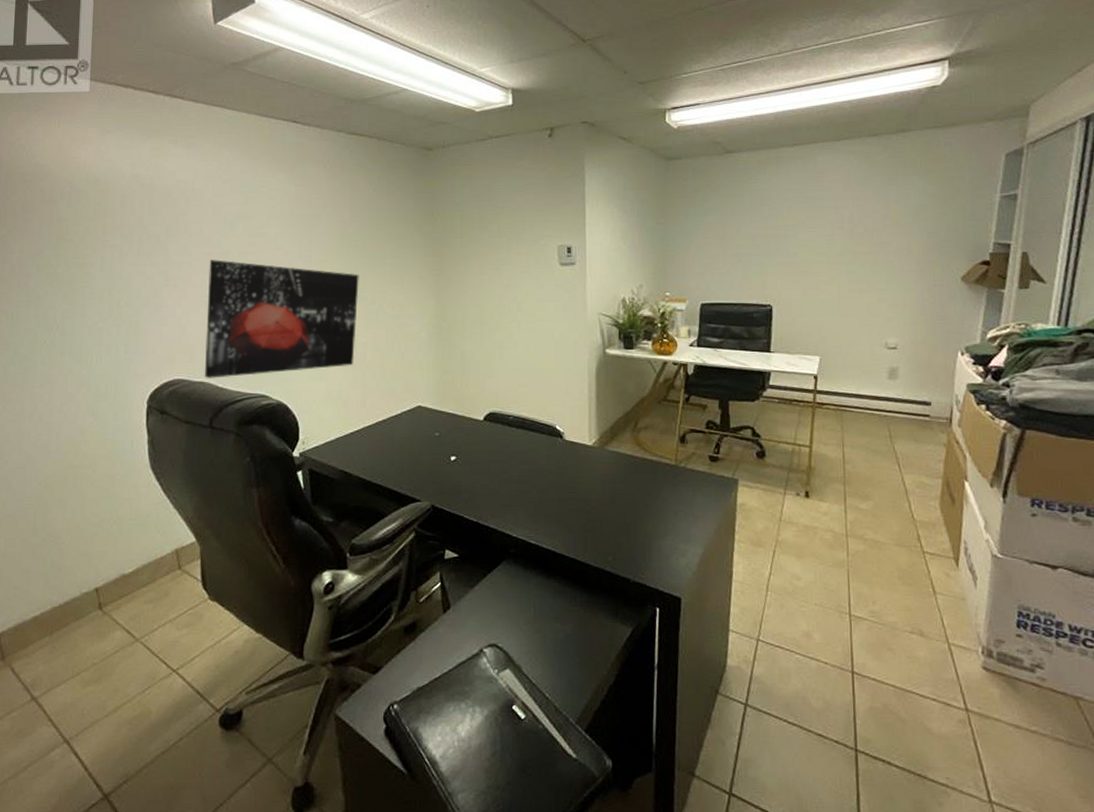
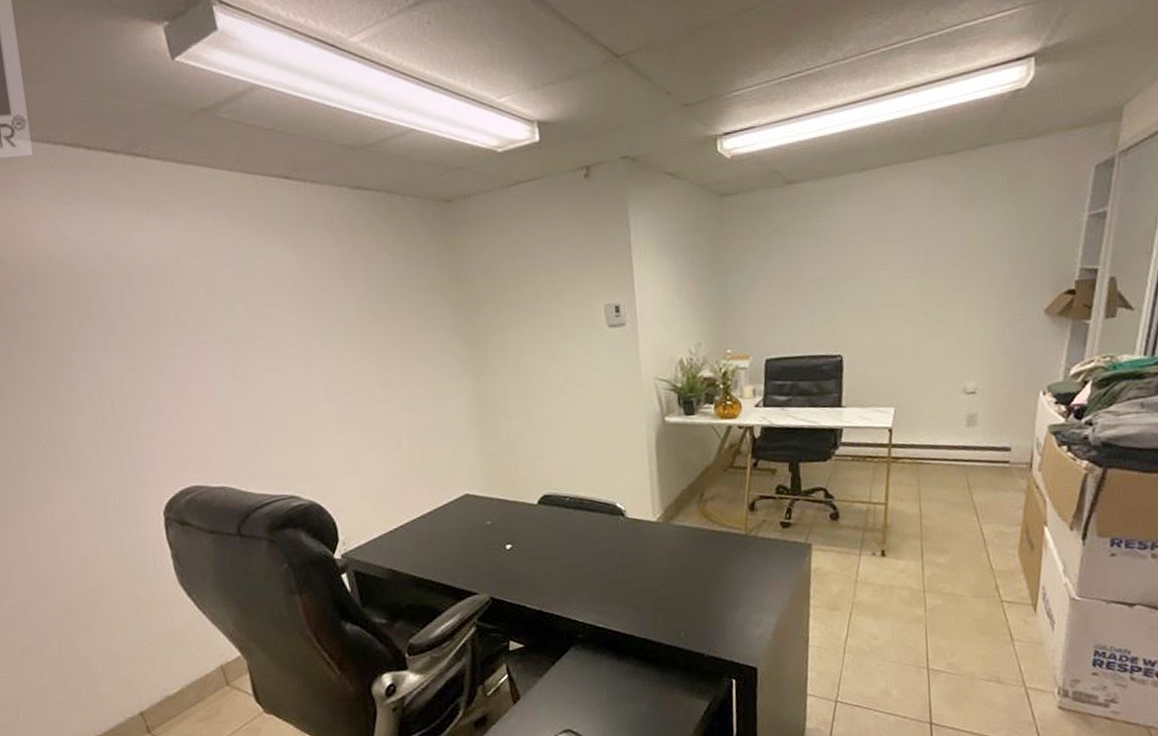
wall art: present [204,260,359,378] -> none [210,348,390,483]

